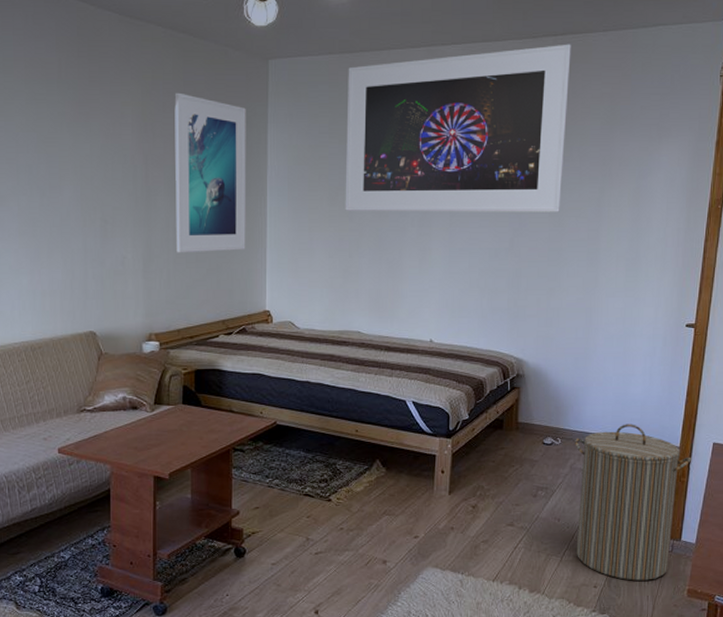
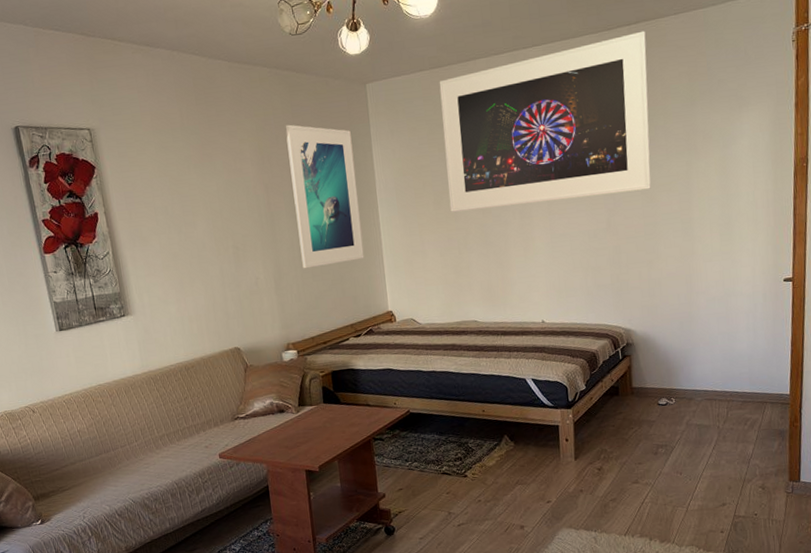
laundry hamper: present [575,424,692,581] -> none [688,377,803,523]

